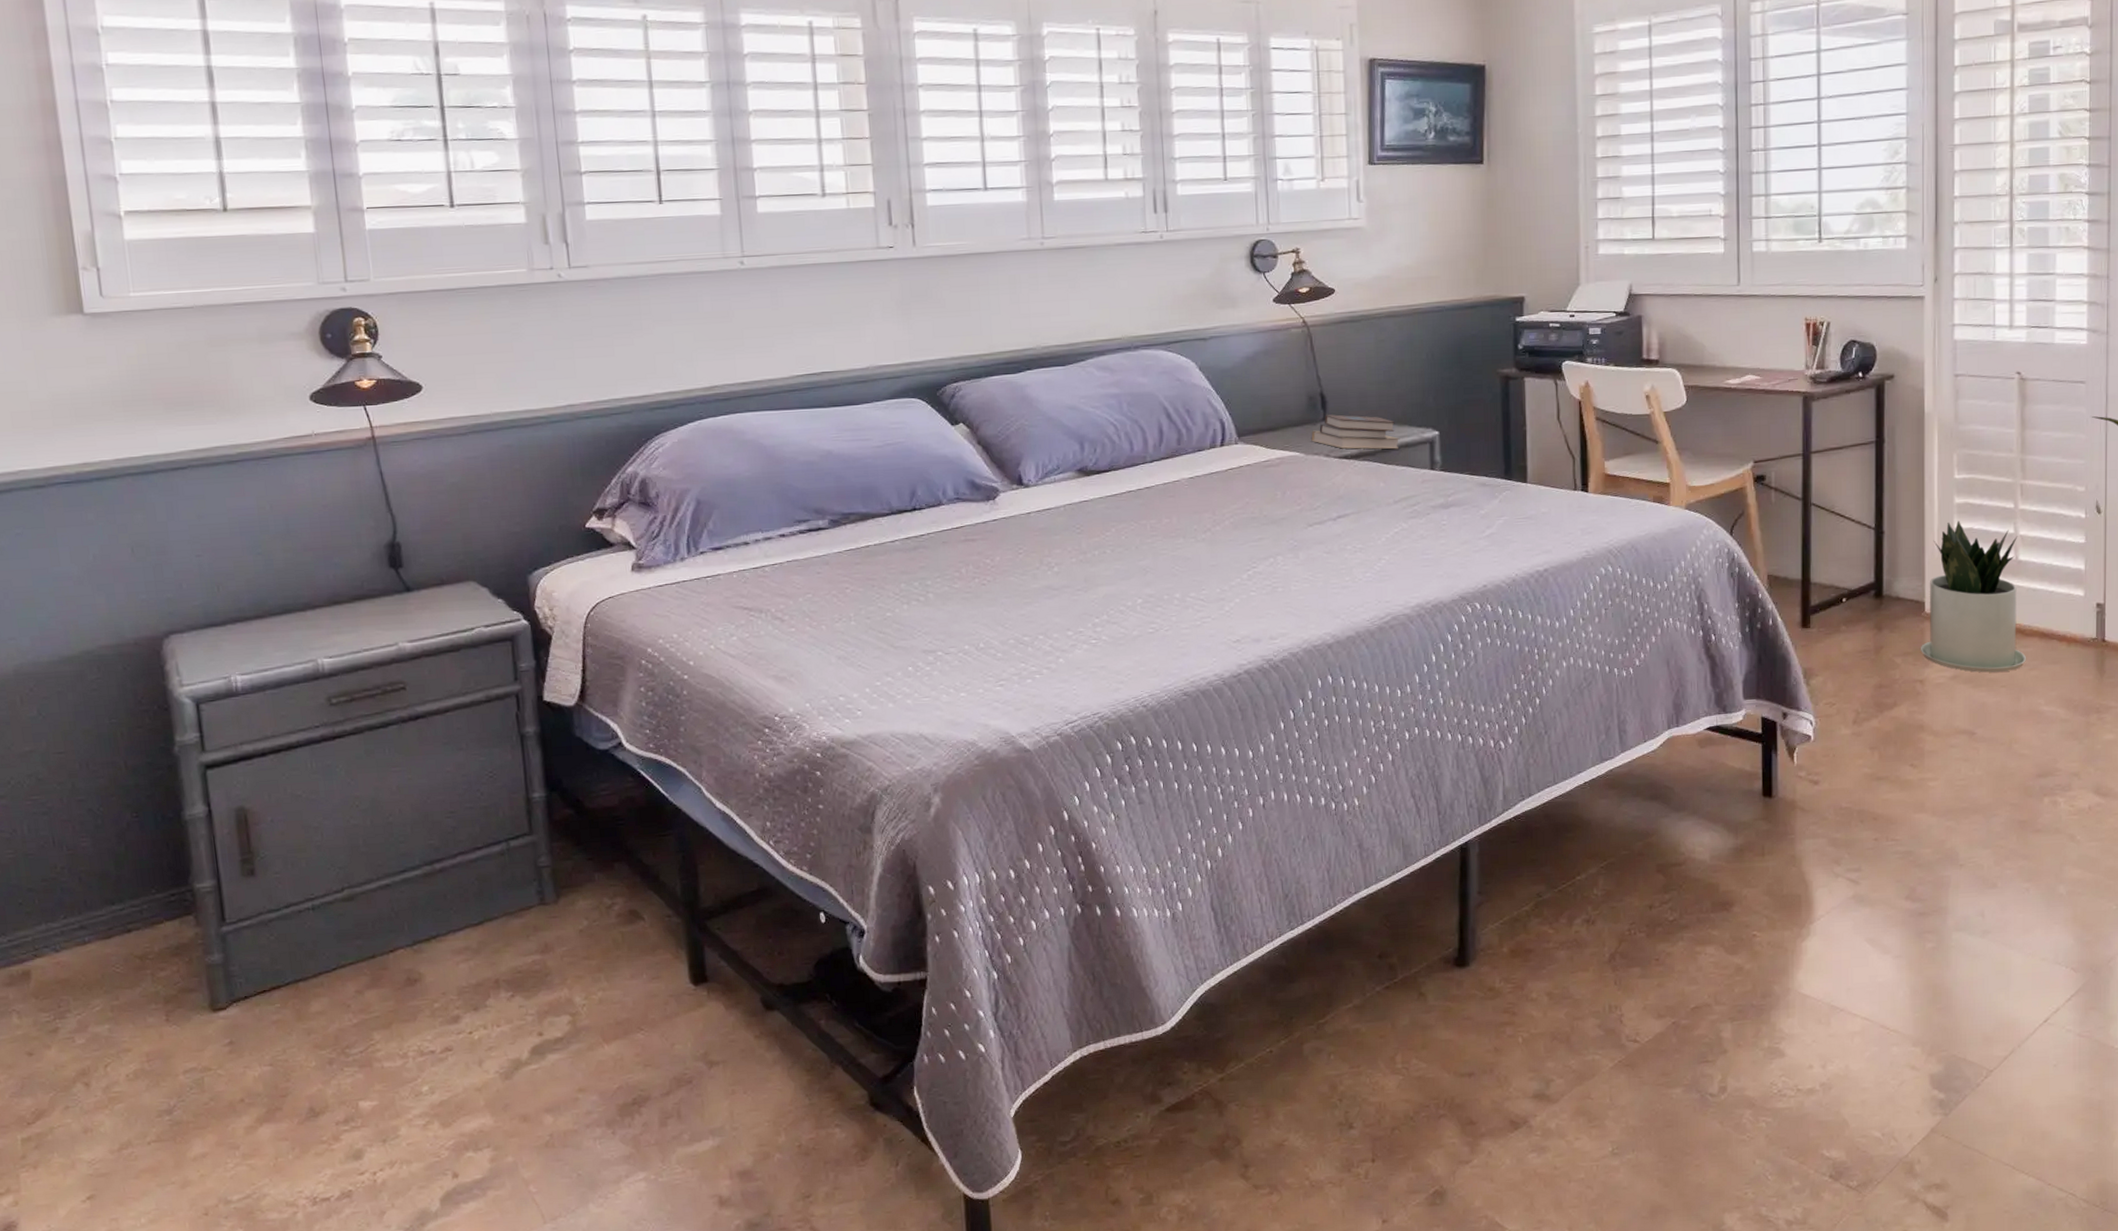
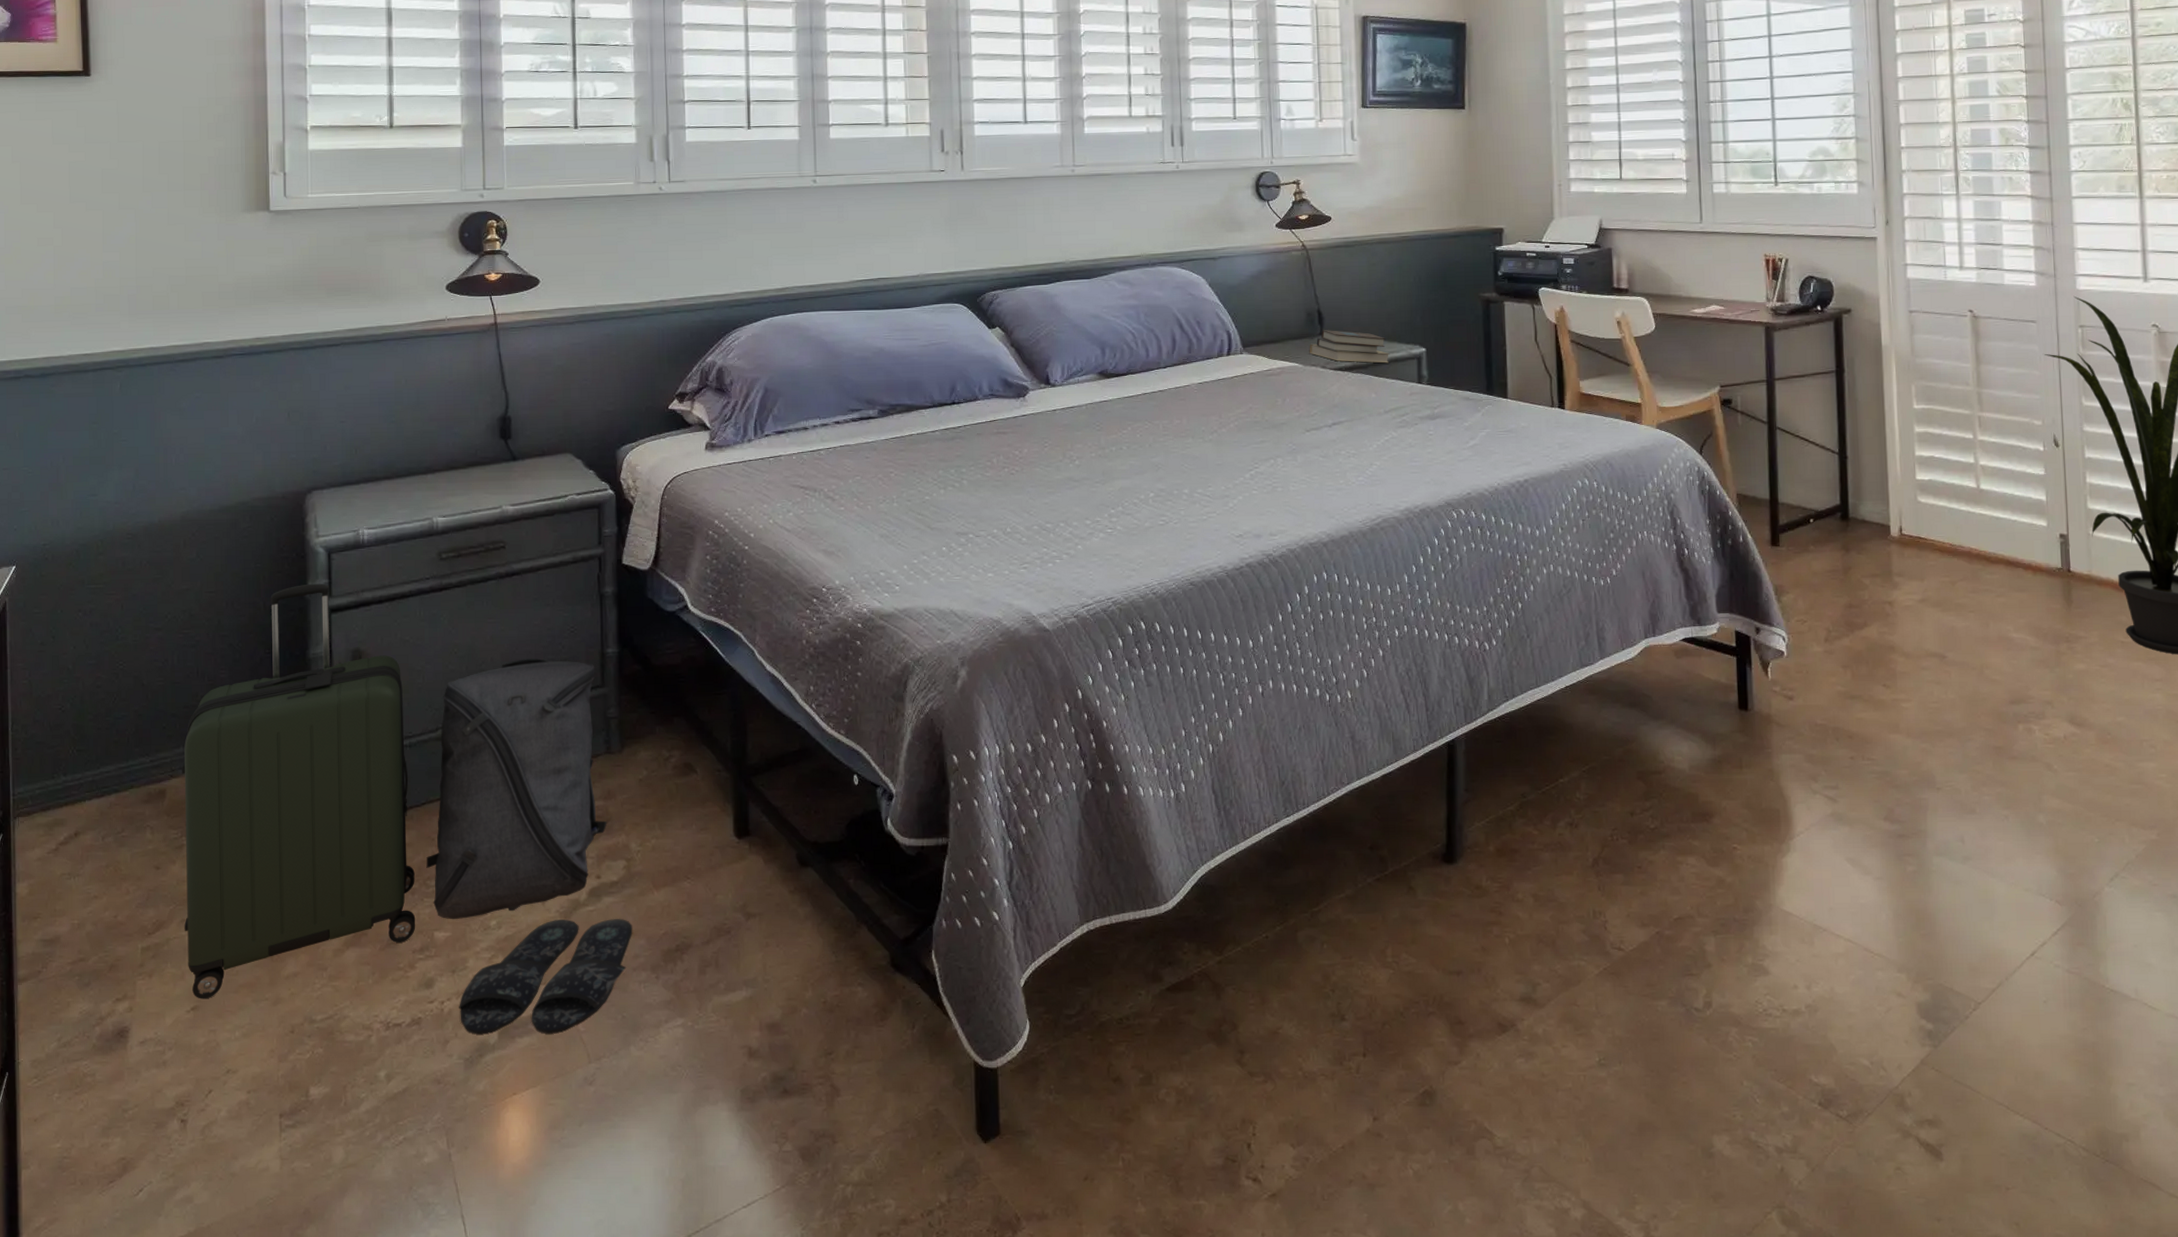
suitcase: none [46,737,337,1188] -> present [182,583,416,999]
backpack: none [342,807,547,1088] -> present [426,658,607,920]
slippers: none [393,1075,583,1203] -> present [459,919,633,1035]
planter: present [1920,521,2027,673] -> none [1887,449,1994,597]

